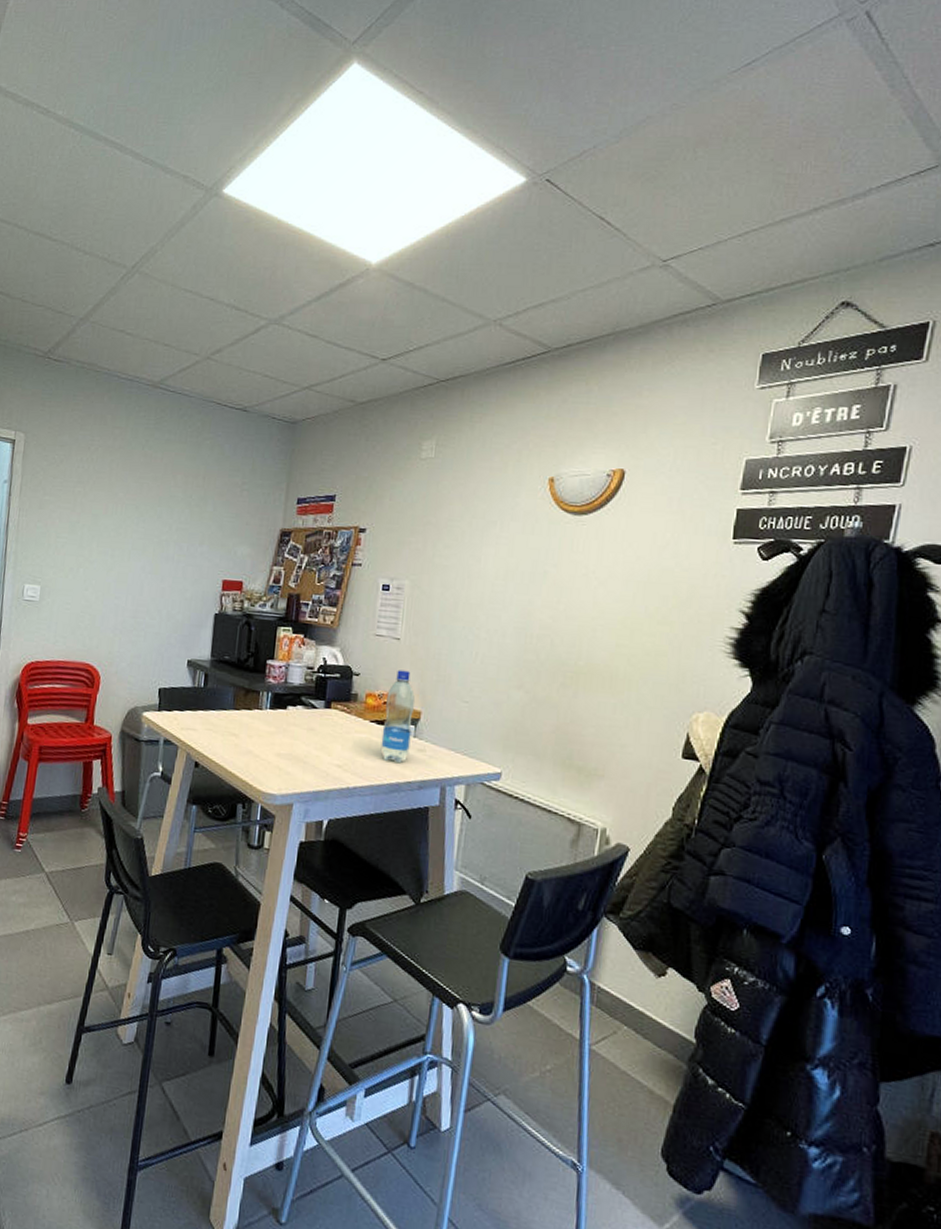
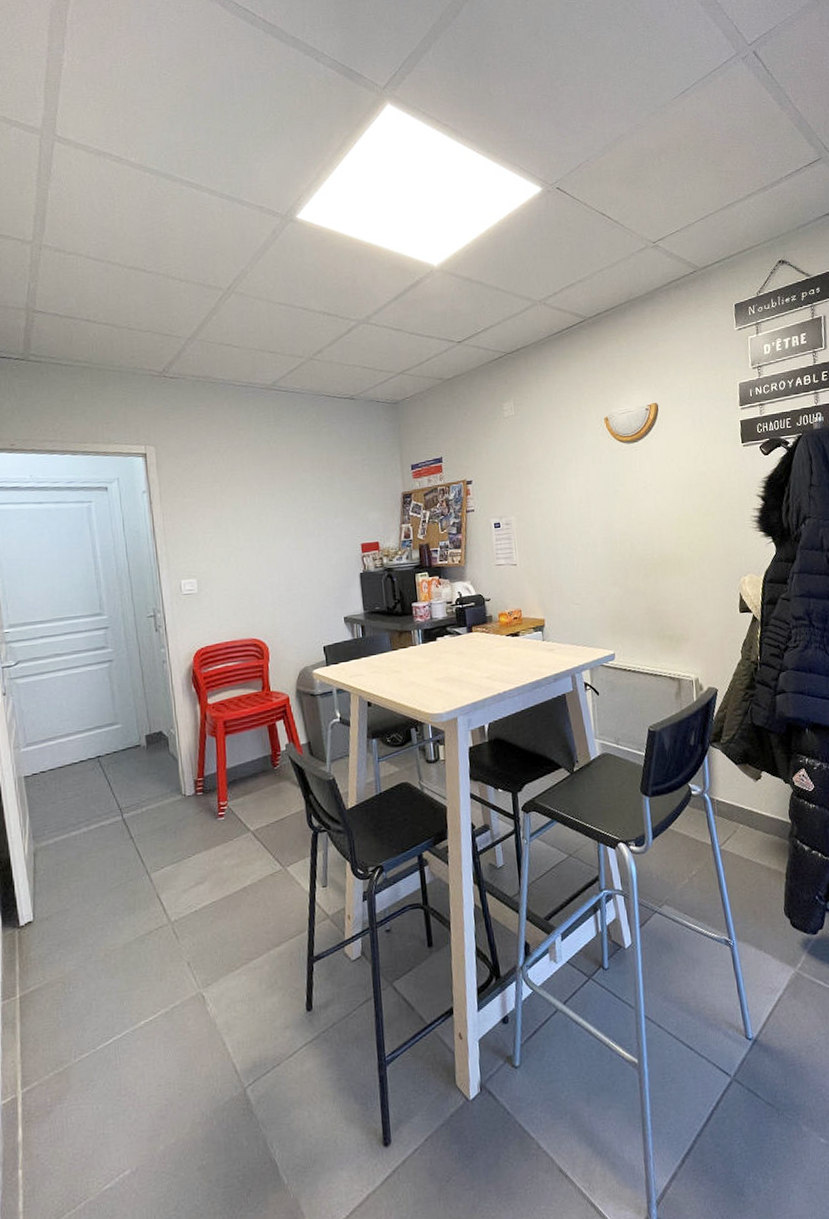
bottle: present [380,670,415,764] -> none [515,588,542,666]

